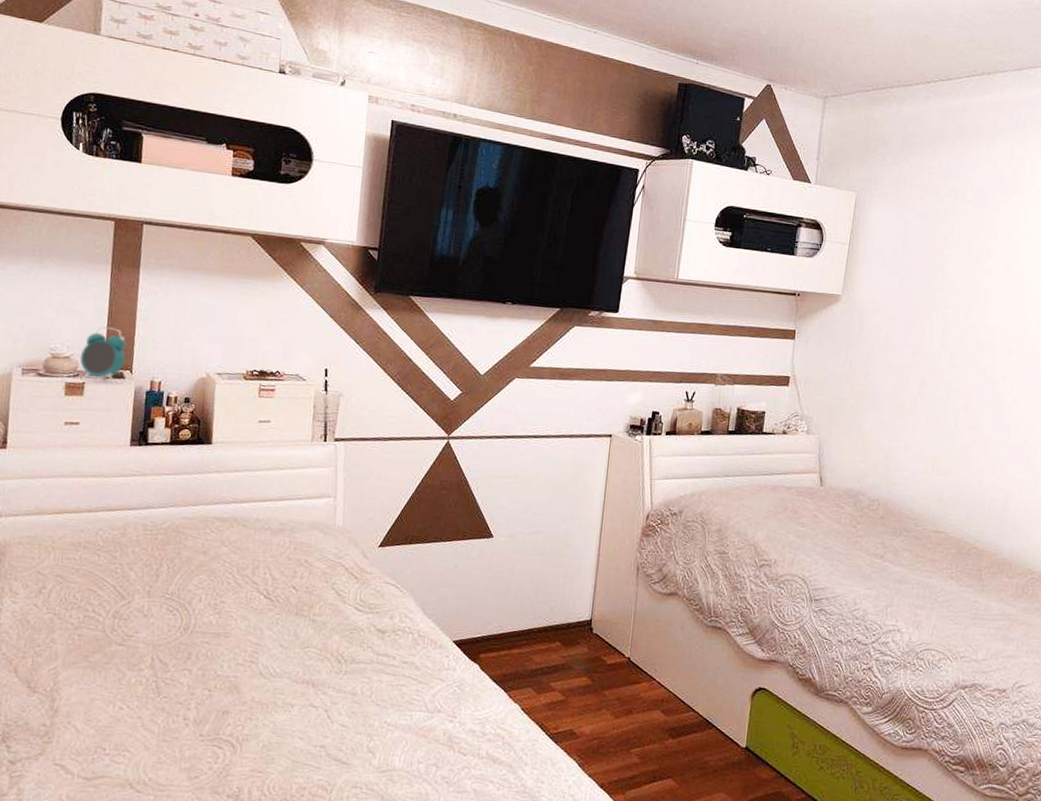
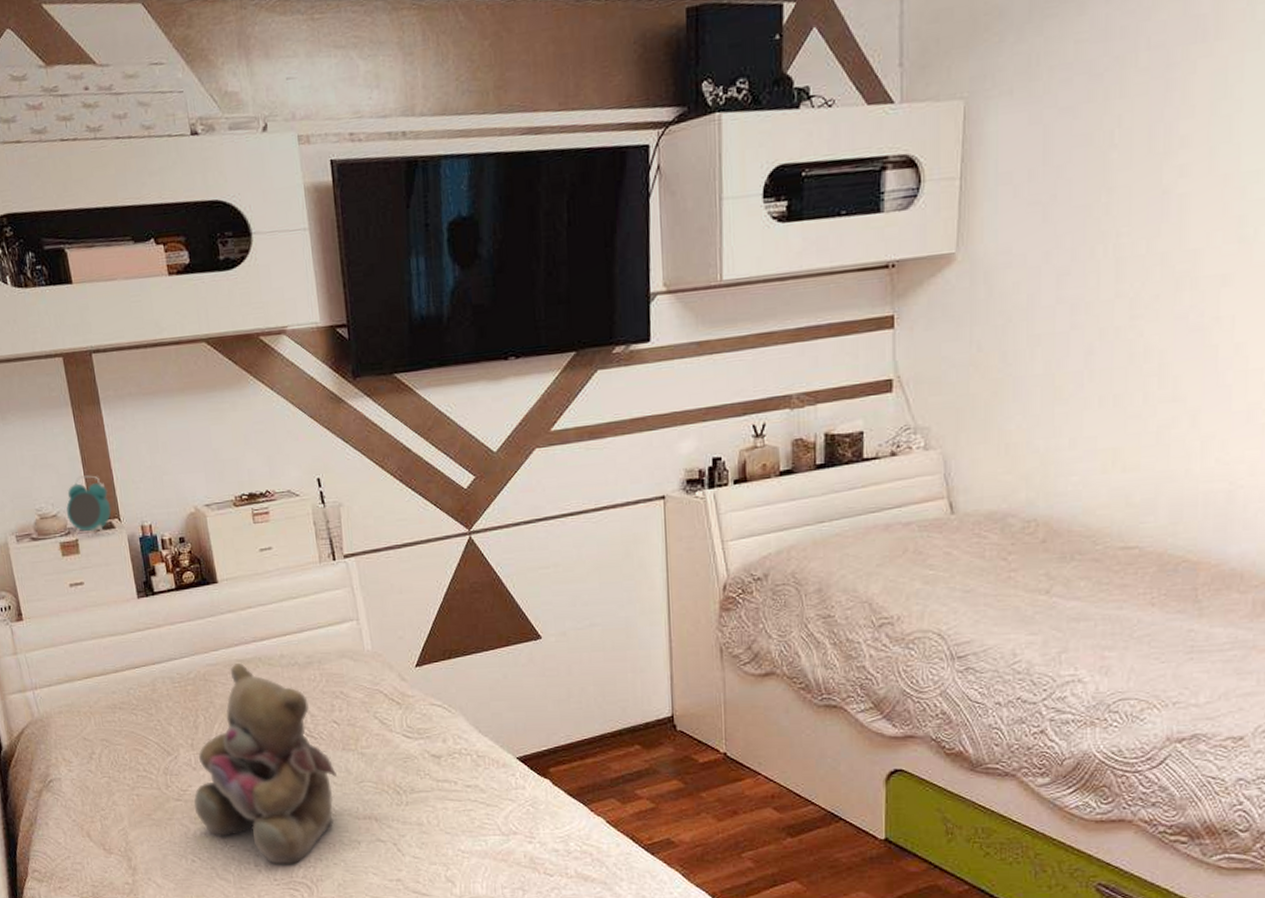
teddy bear: none [135,520,285,722] -> present [193,663,337,865]

